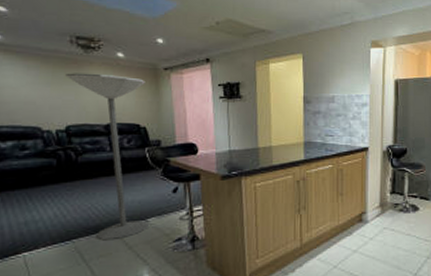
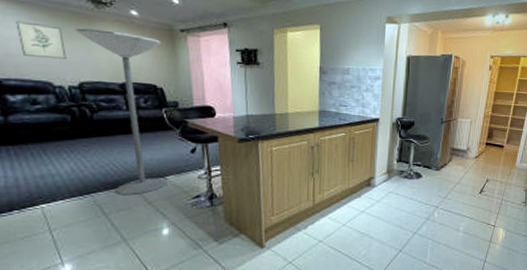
wall art: none [11,70,56,105] -> present [16,21,67,60]

